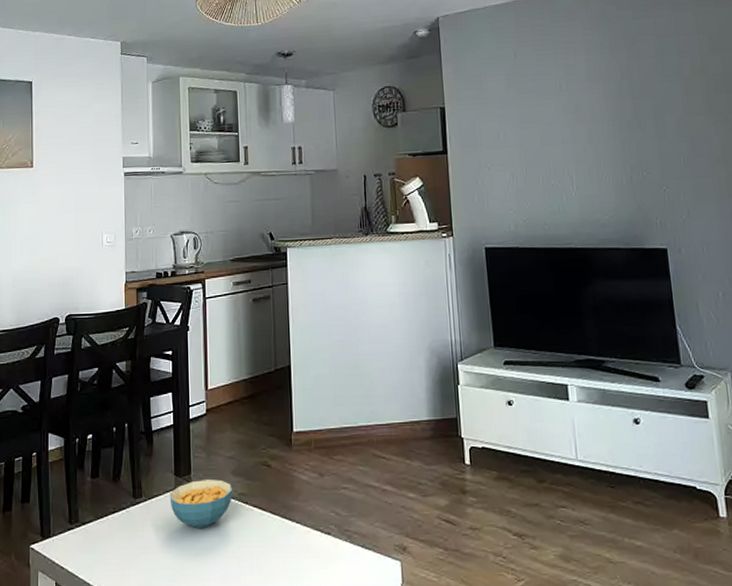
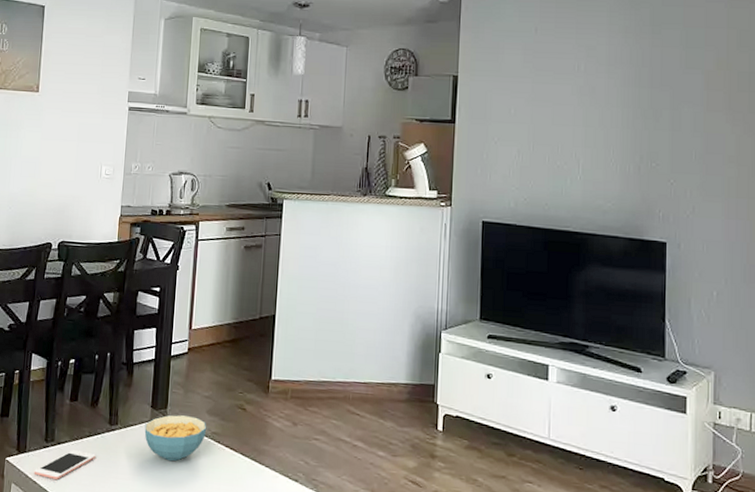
cell phone: none [60,529,122,562] -> present [33,450,96,480]

